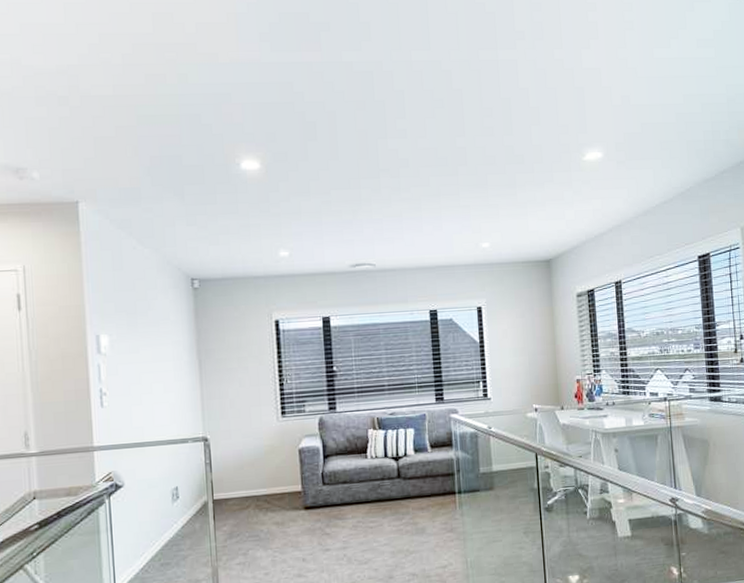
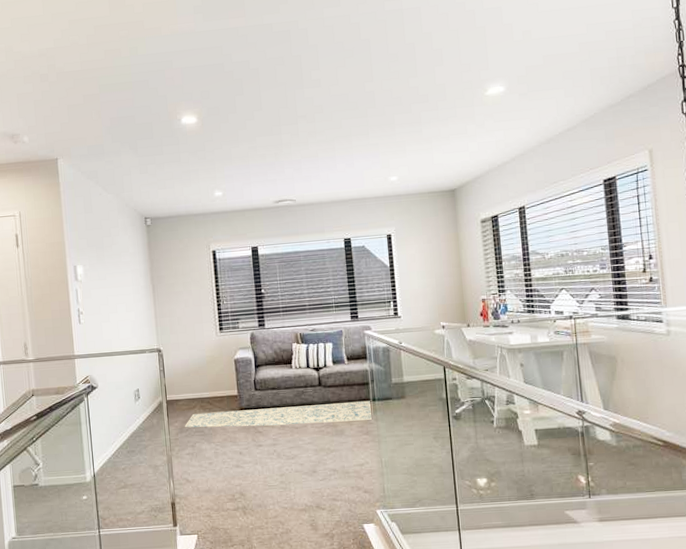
rug: none [234,492,458,532] -> present [184,400,372,428]

